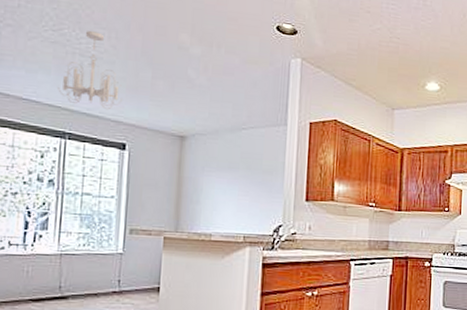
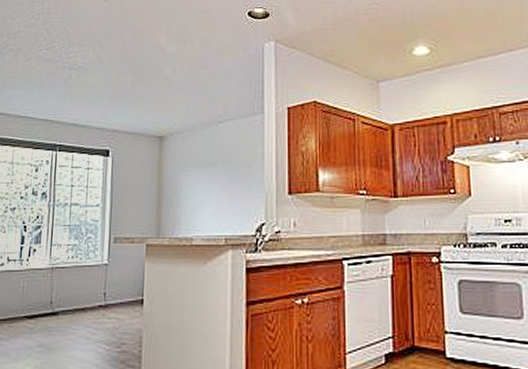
chandelier: present [58,31,122,110] -> none [50,45,105,119]

